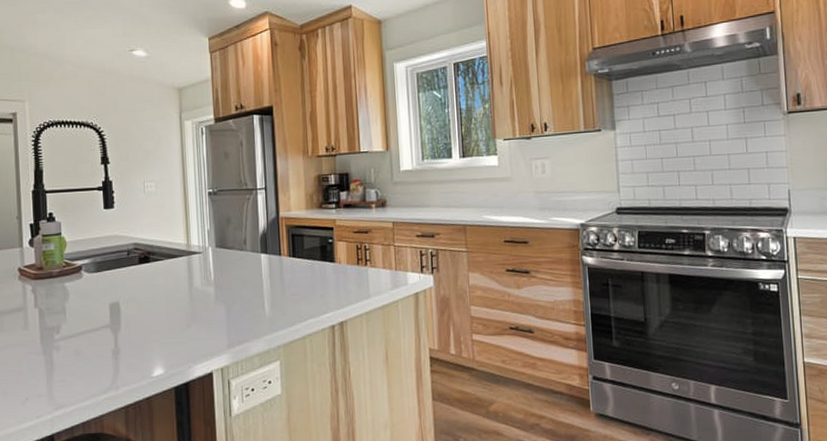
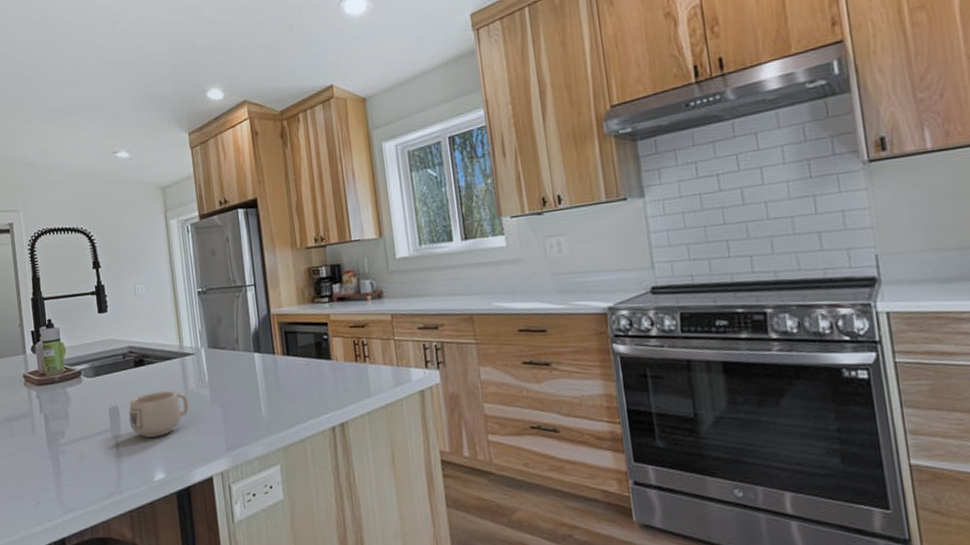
mug: none [130,288,193,334] -> present [129,391,189,438]

